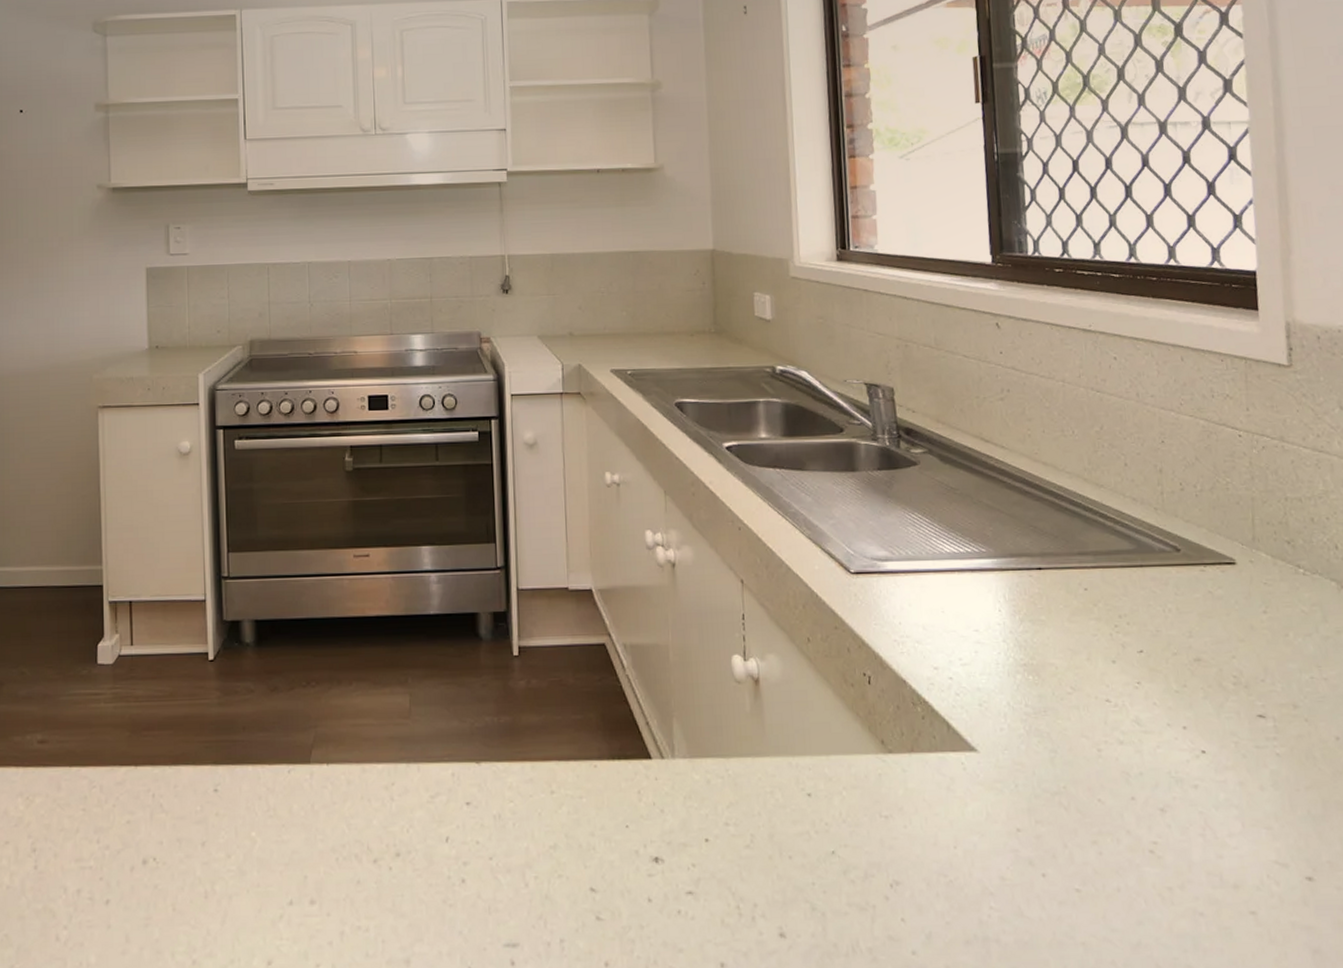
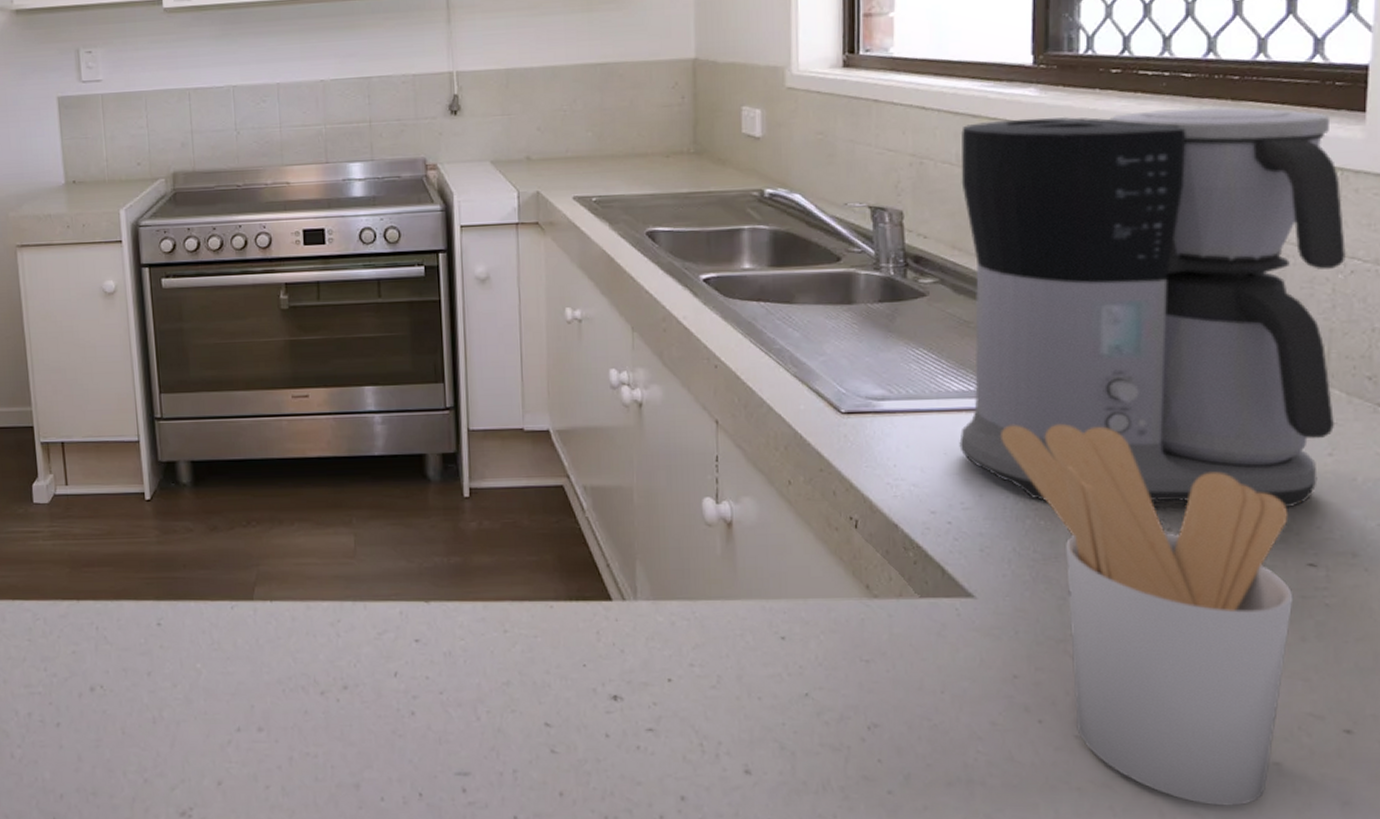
coffee maker: none [937,303,1265,661] -> present [959,106,1347,507]
utensil holder: none [989,584,1250,958] -> present [1001,424,1293,806]

